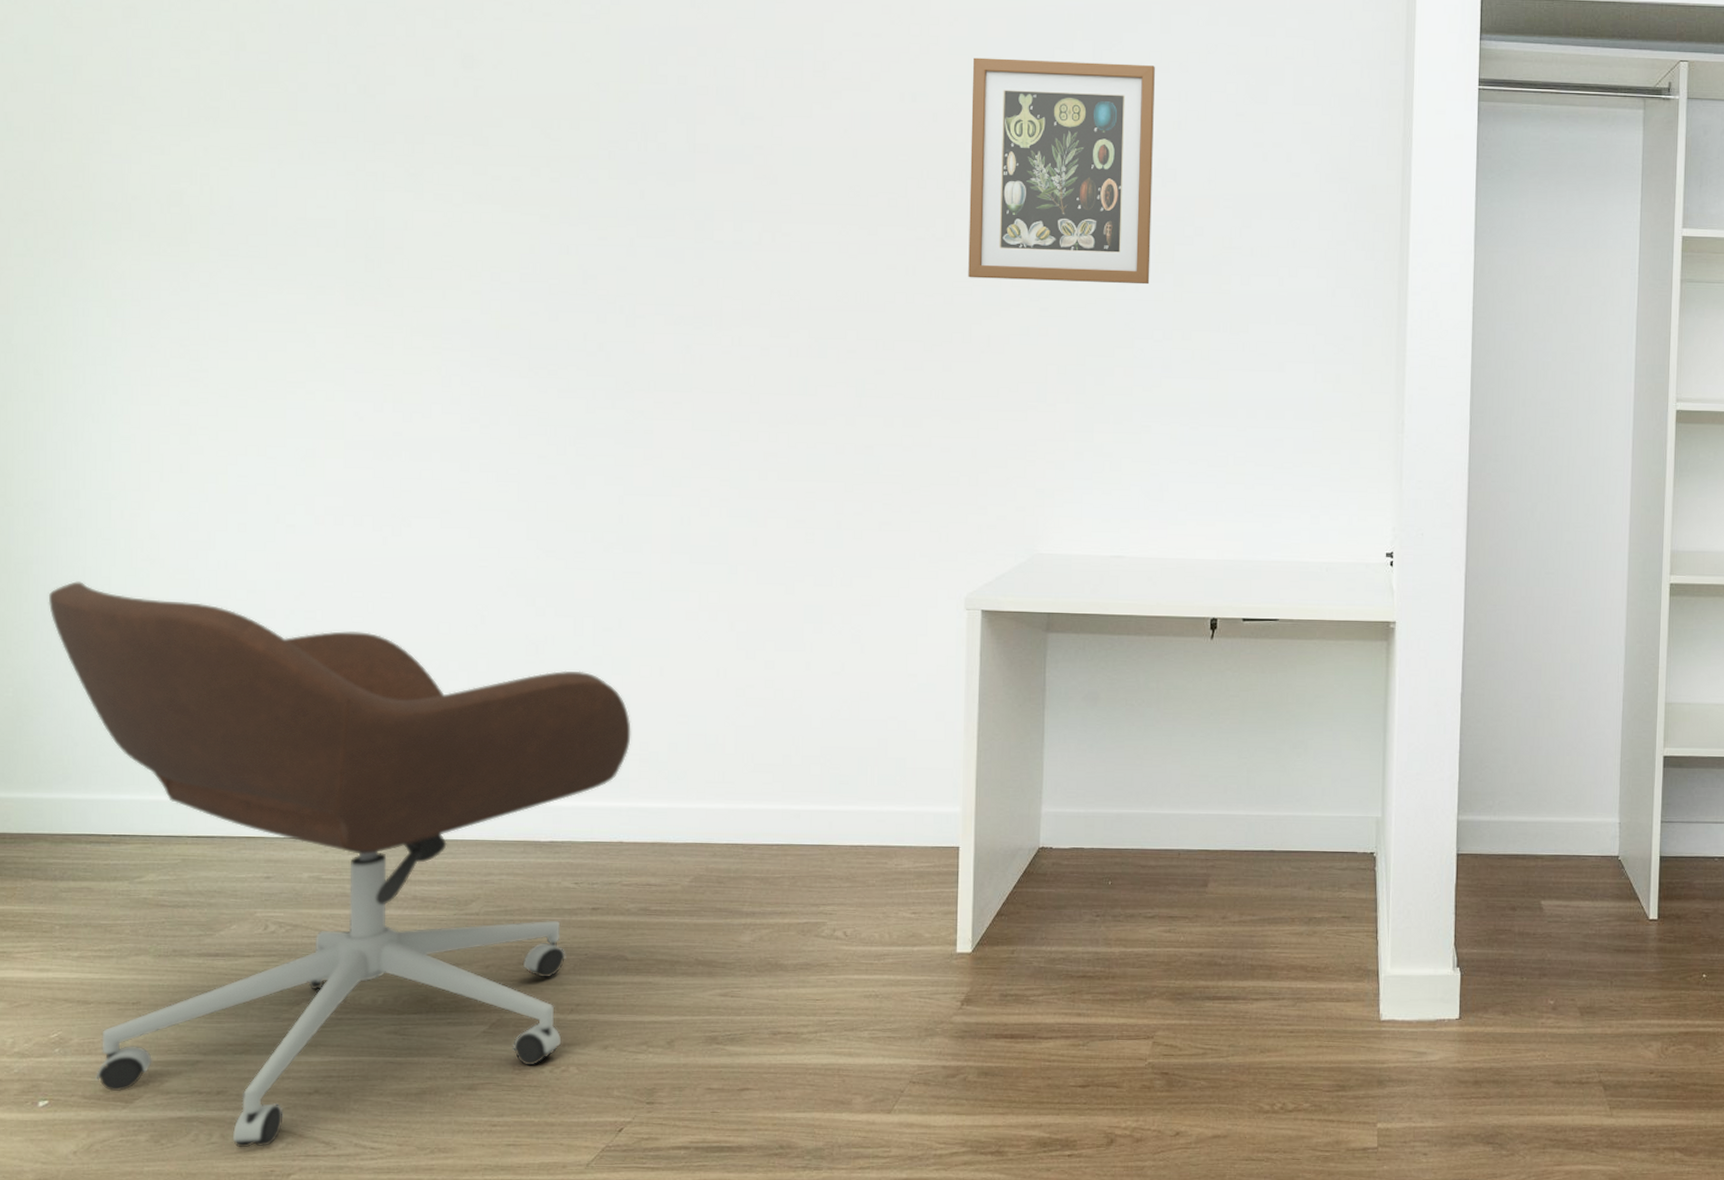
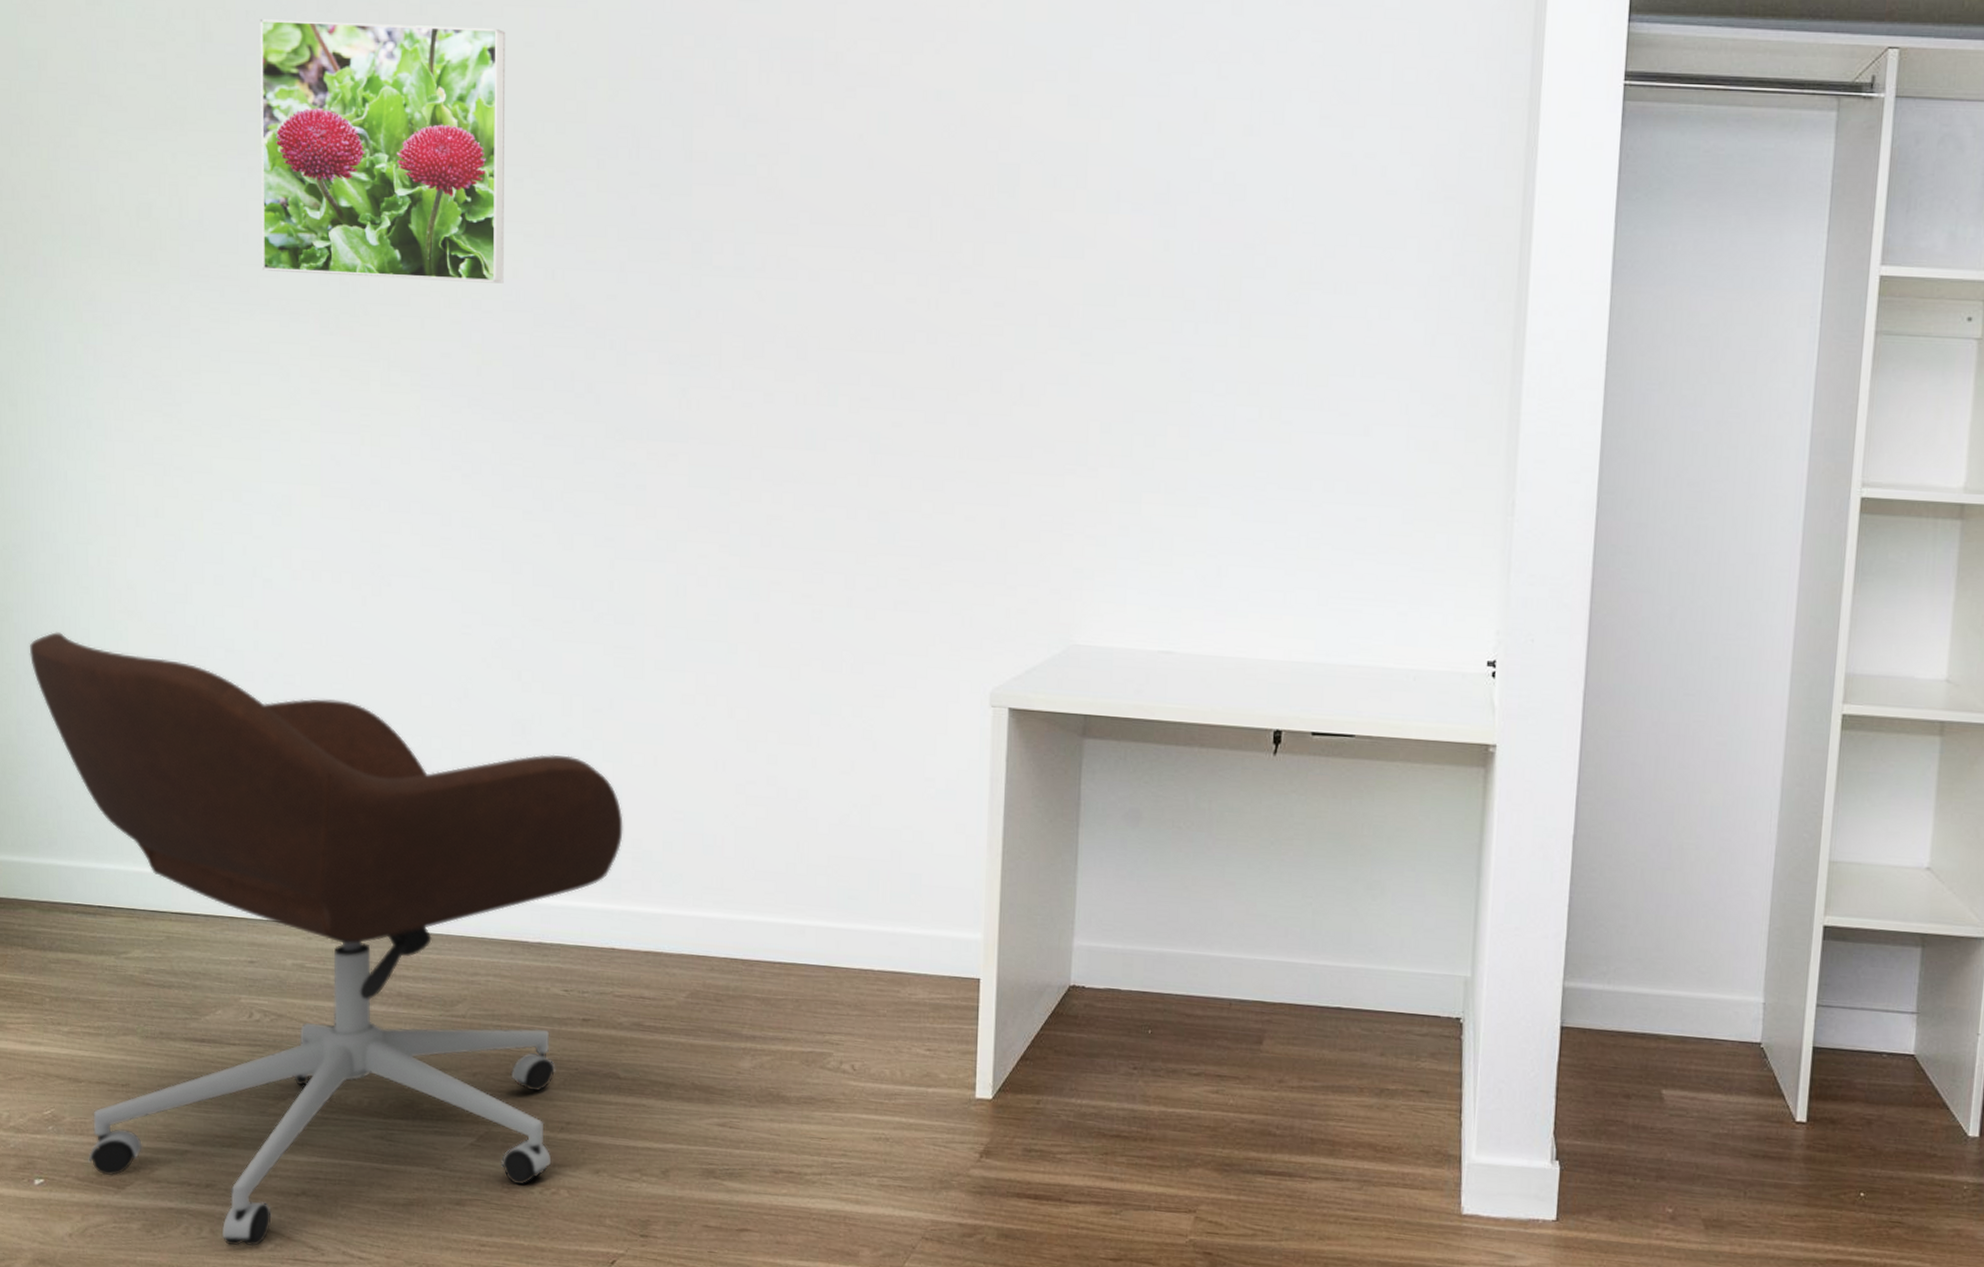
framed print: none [290,31,525,258] -> present [260,19,506,284]
wall art: present [968,57,1155,285] -> none [999,46,1224,326]

